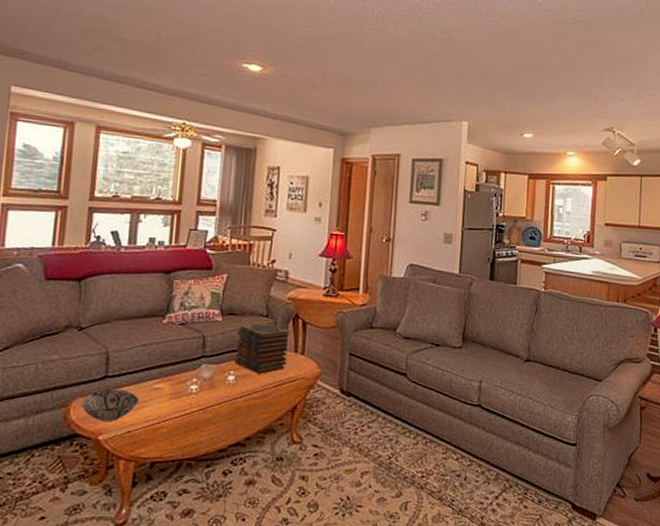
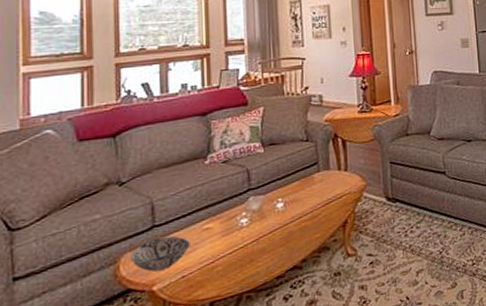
book stack: present [234,322,290,374] -> none [280,146,332,197]

